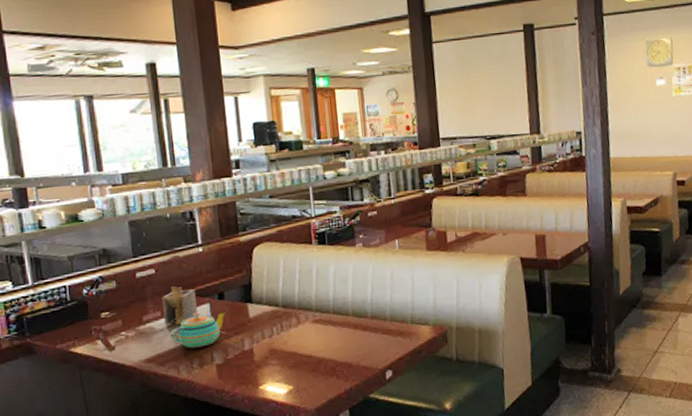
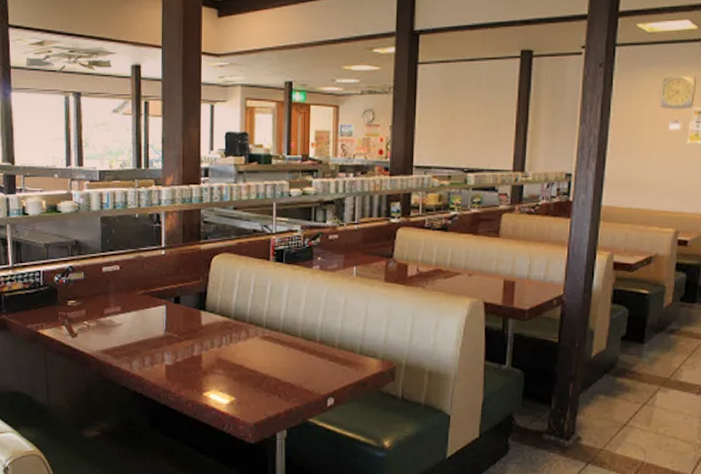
napkin holder: present [161,286,199,326] -> none [122,285,155,323]
teapot: present [170,310,226,349] -> none [127,312,180,347]

